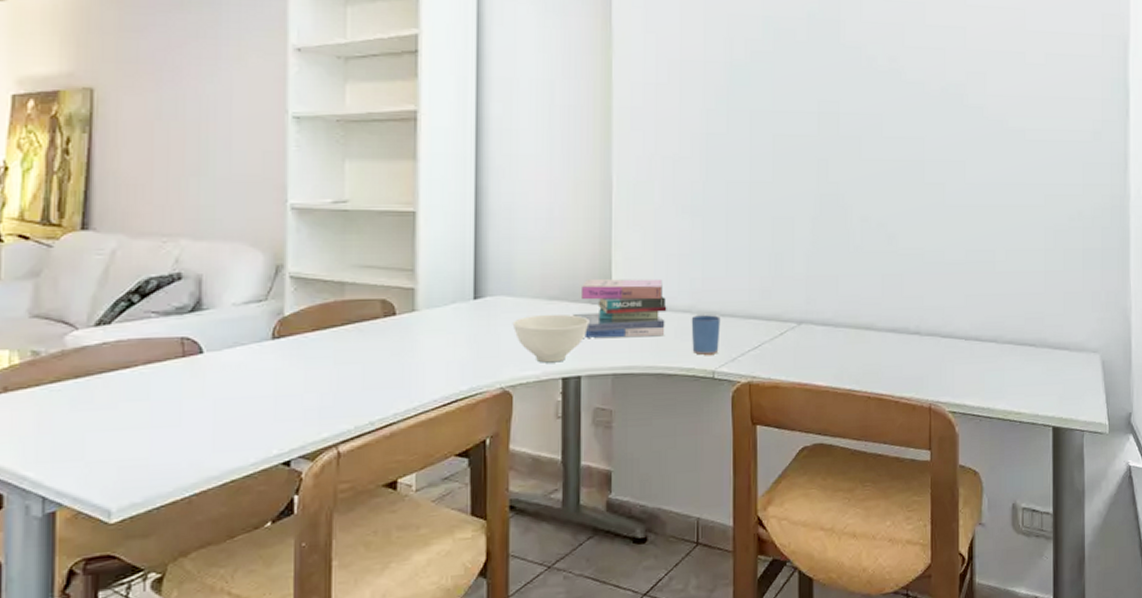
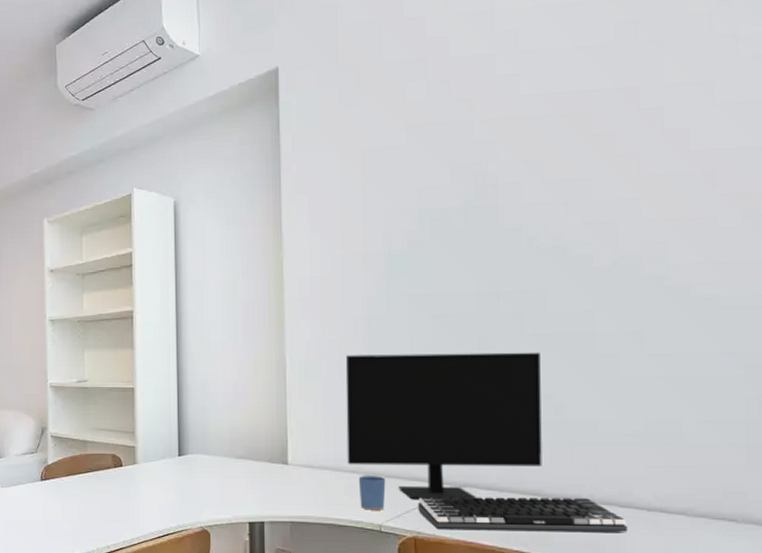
bowl: present [512,314,590,363] -> none [208,470,270,509]
books: present [572,278,667,338] -> none [256,443,336,493]
monitor: none [679,176,876,339] -> present [345,352,542,500]
computer keyboard: none [754,330,948,372] -> present [418,496,627,532]

